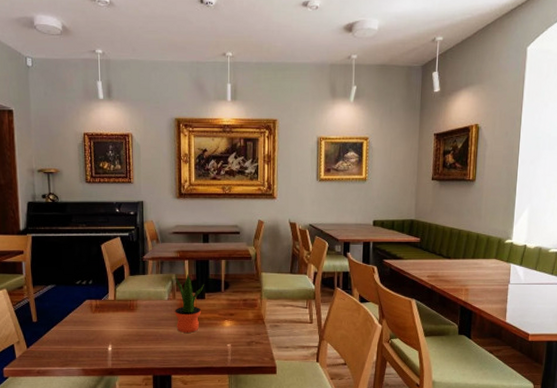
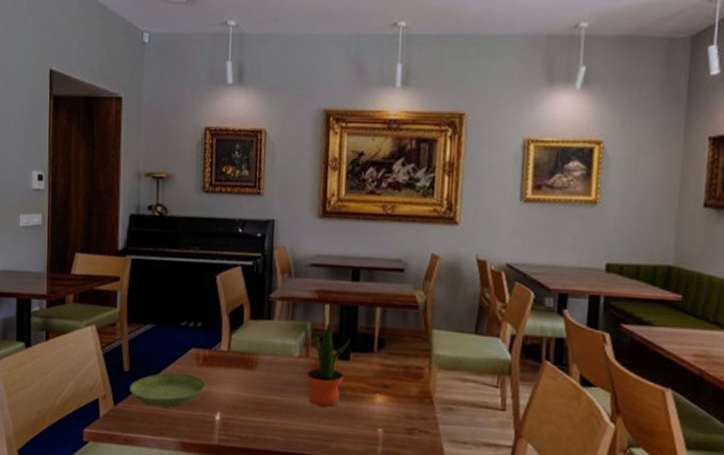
saucer: none [39,319,99,346] -> present [130,372,206,408]

